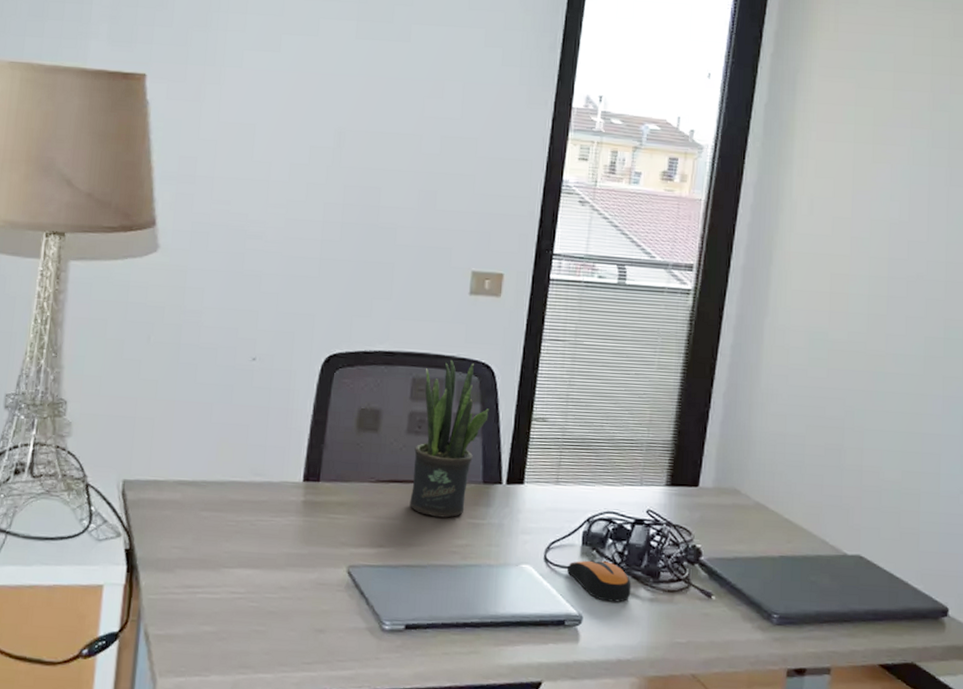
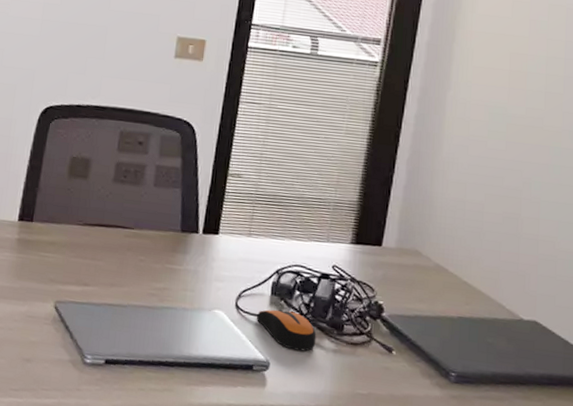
potted plant: present [409,359,489,518] -> none [113,116,189,262]

